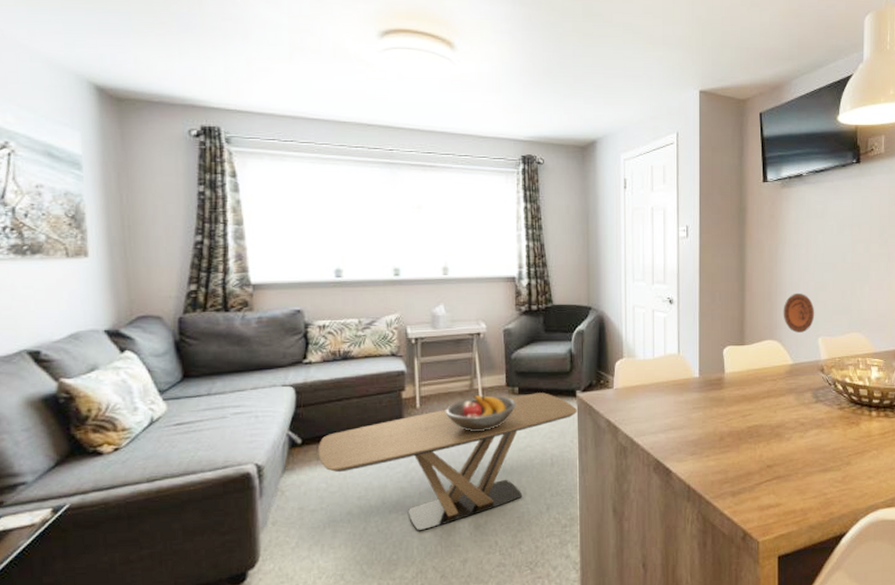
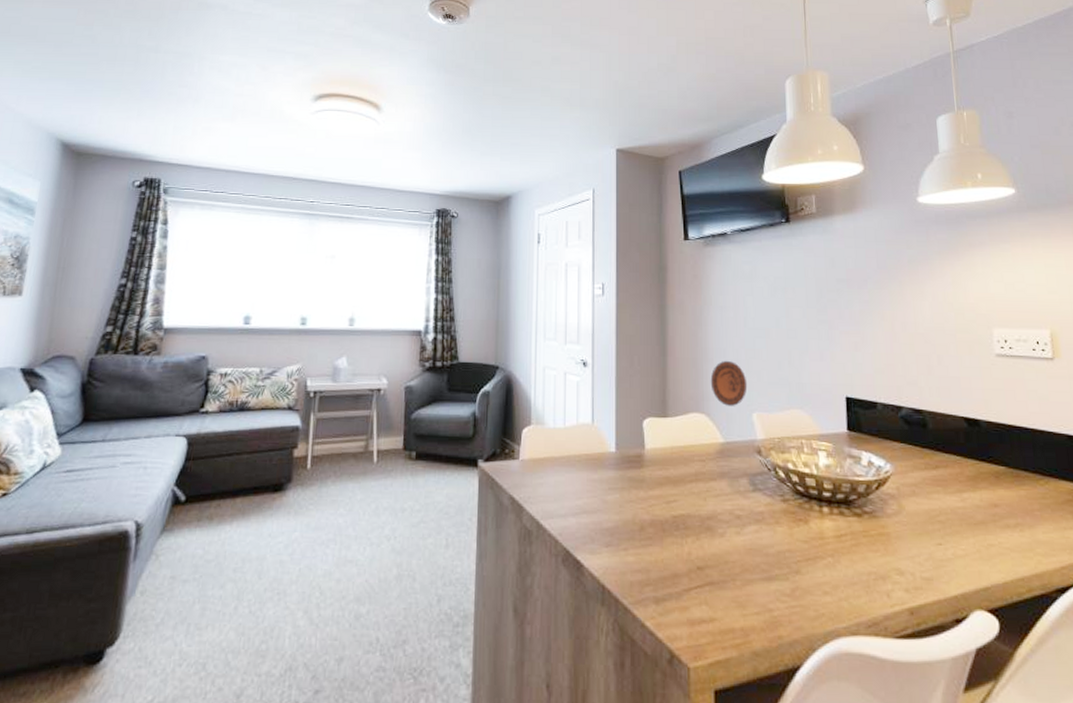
coffee table: present [318,393,578,531] -> none [199,459,479,617]
fruit bowl: present [445,394,516,431] -> none [336,457,412,500]

